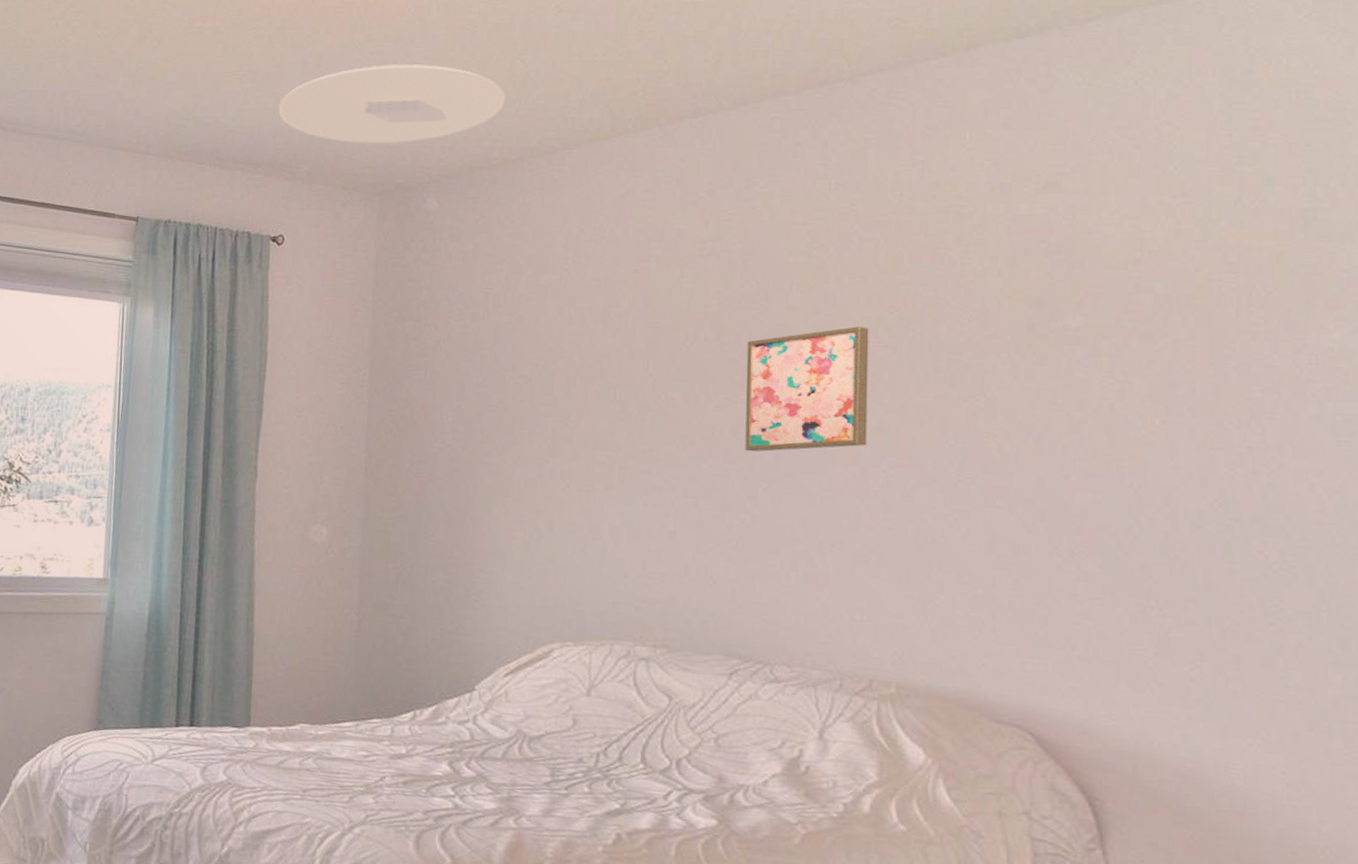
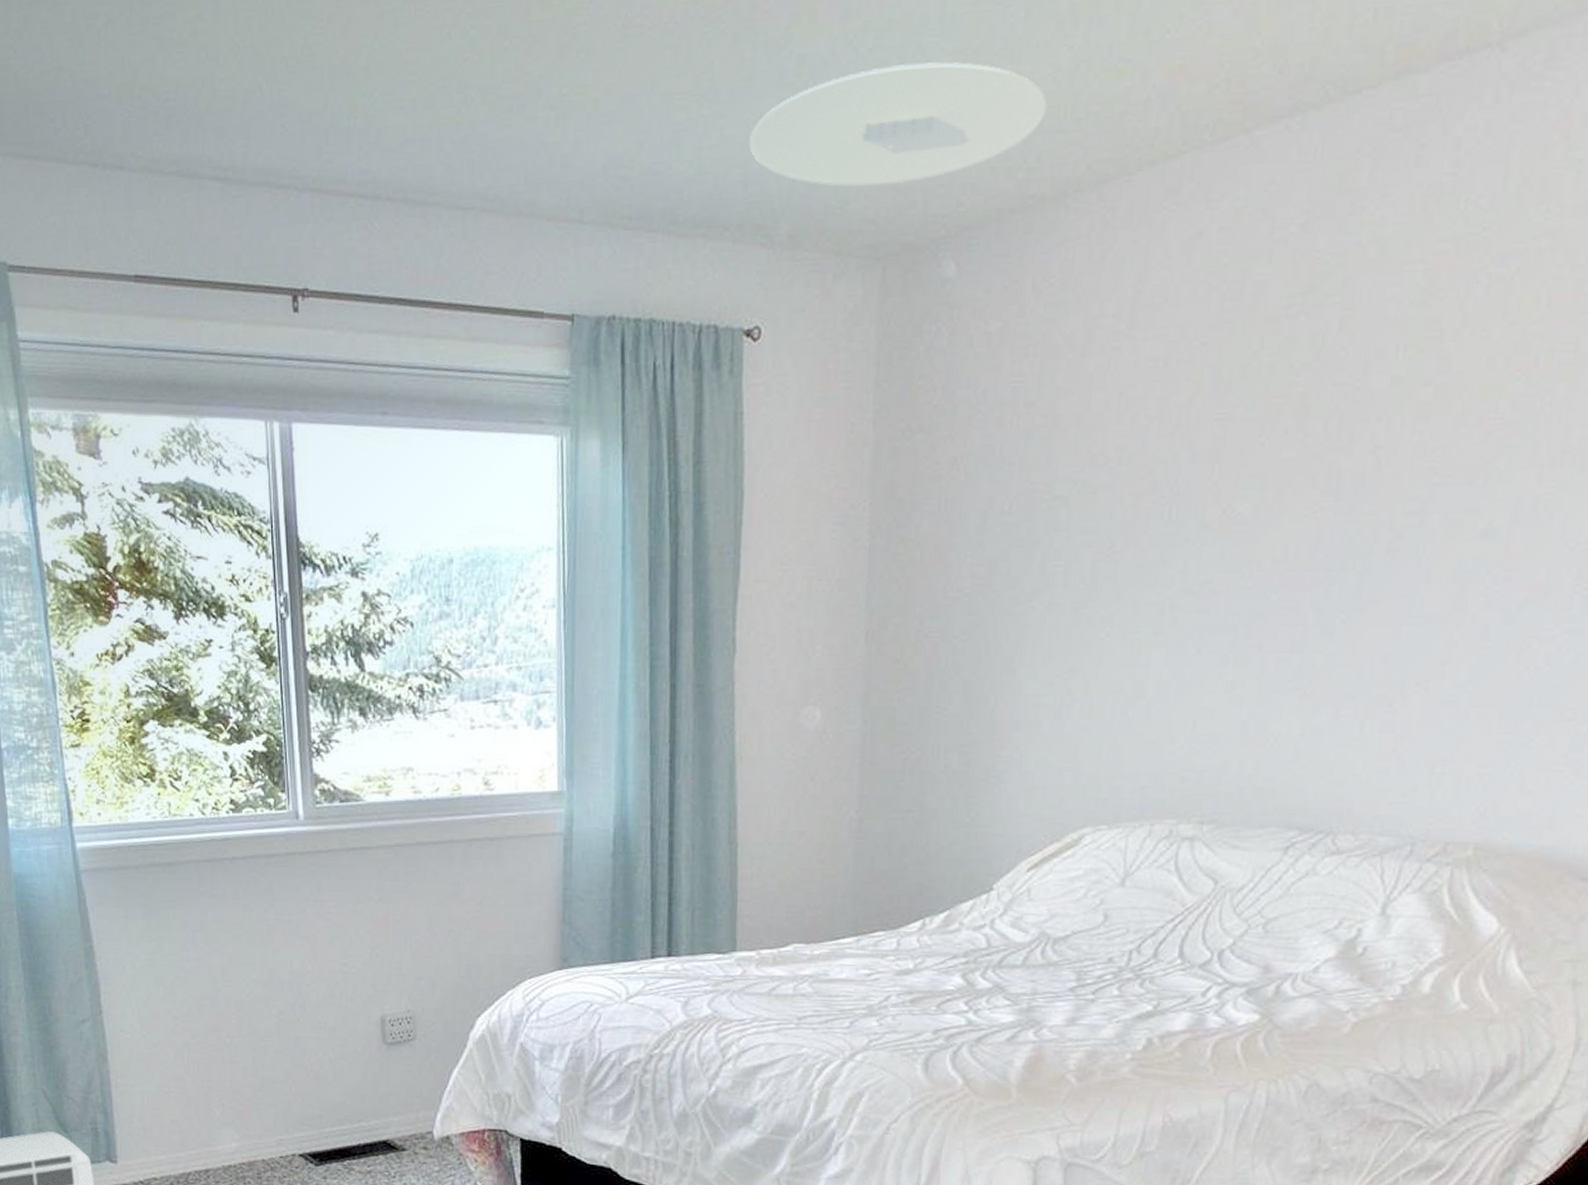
wall art: present [745,326,869,452] -> none [1323,399,1488,575]

